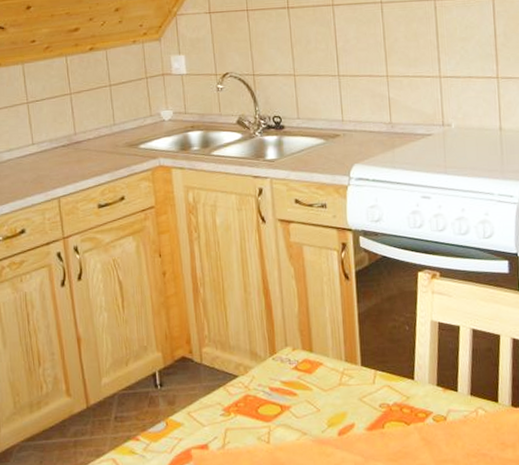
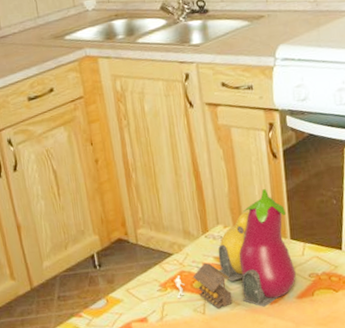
fruit: none [238,311,366,439] -> present [174,189,296,309]

